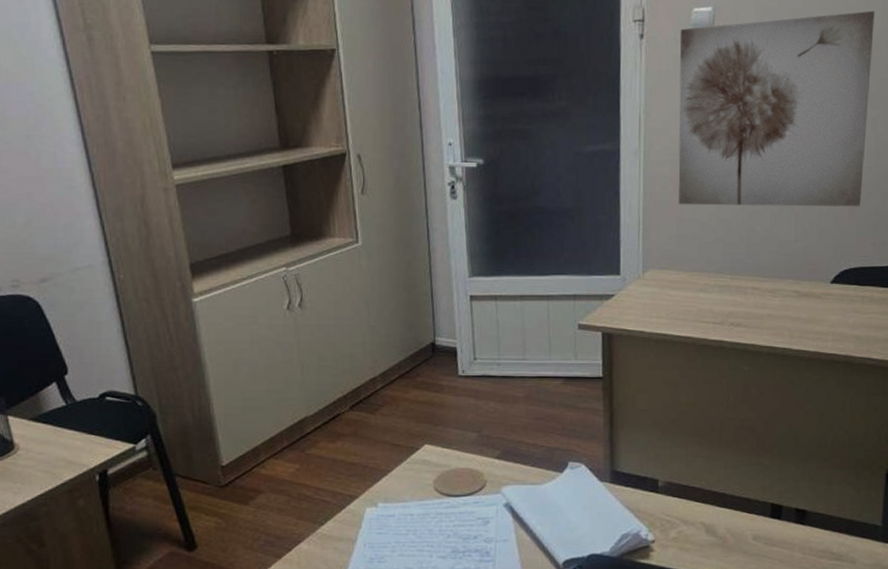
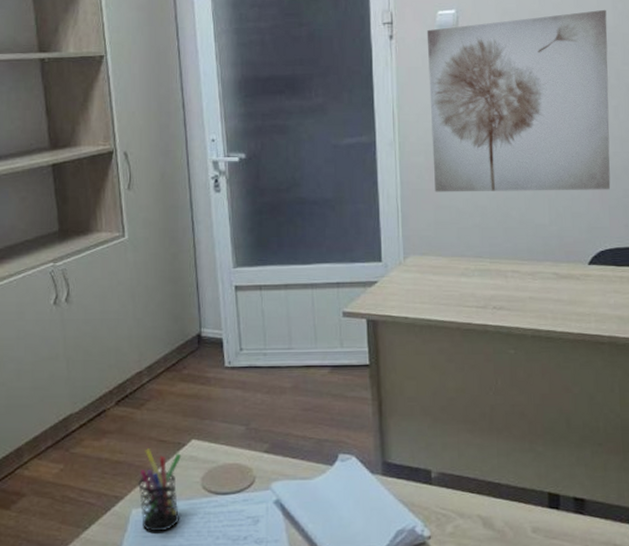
pen holder: none [372,452,415,529] -> present [138,448,182,532]

